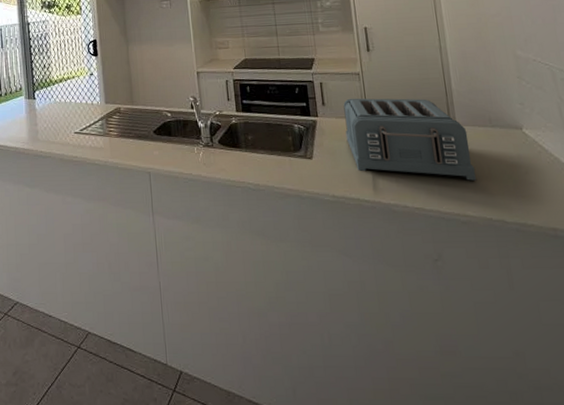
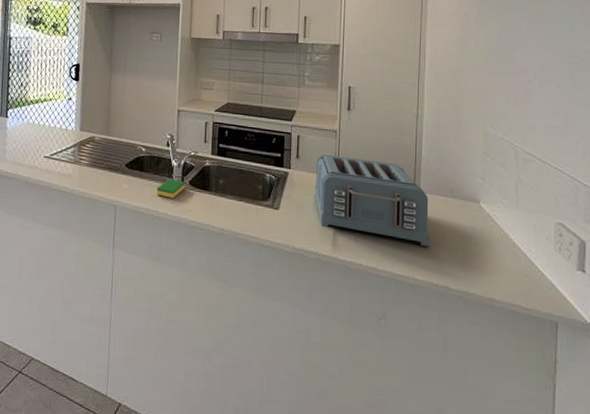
dish sponge: none [187,140,216,160] -> present [156,179,186,199]

